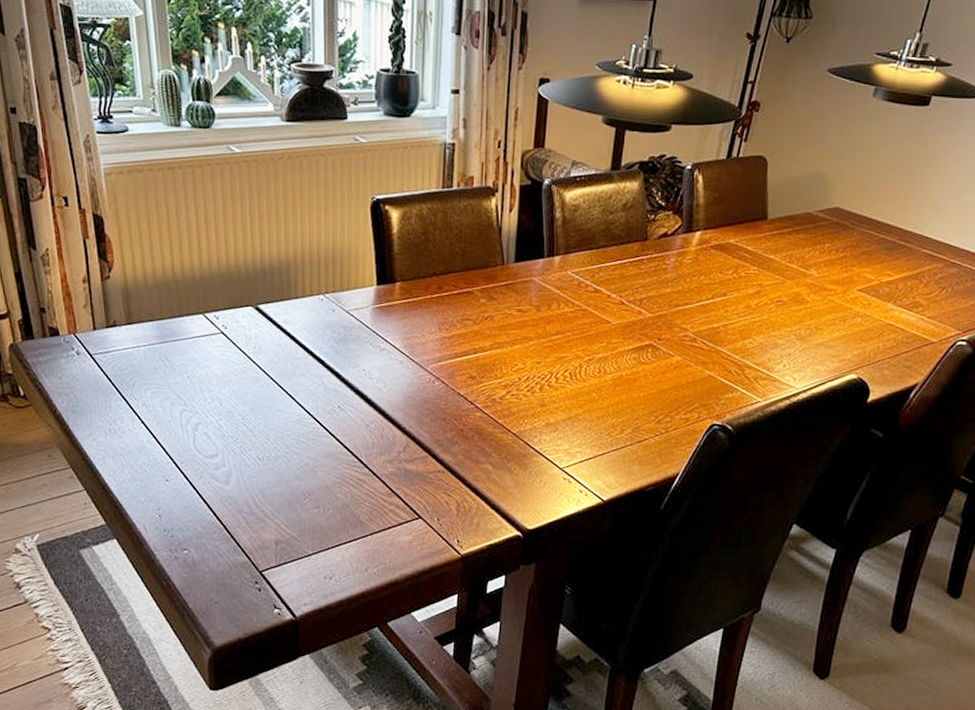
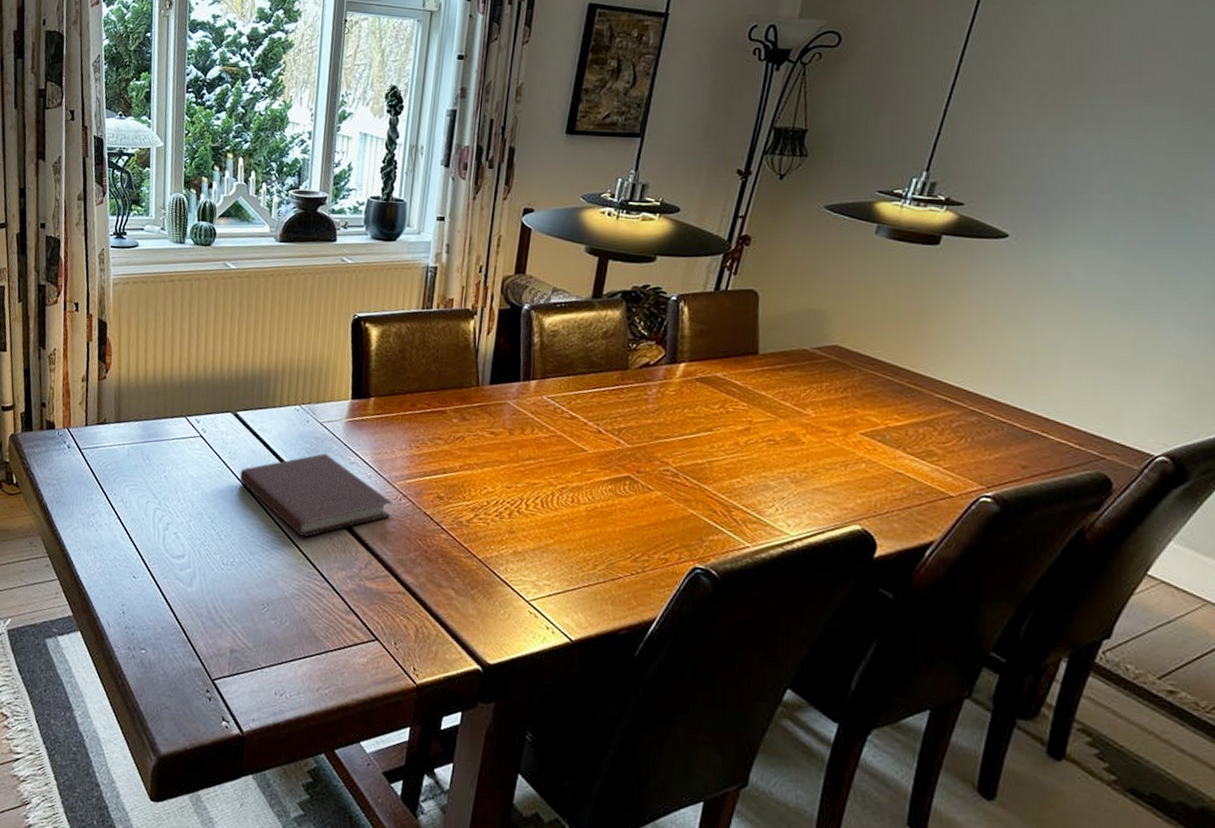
notebook: none [267,341,426,427] -> present [239,453,392,538]

